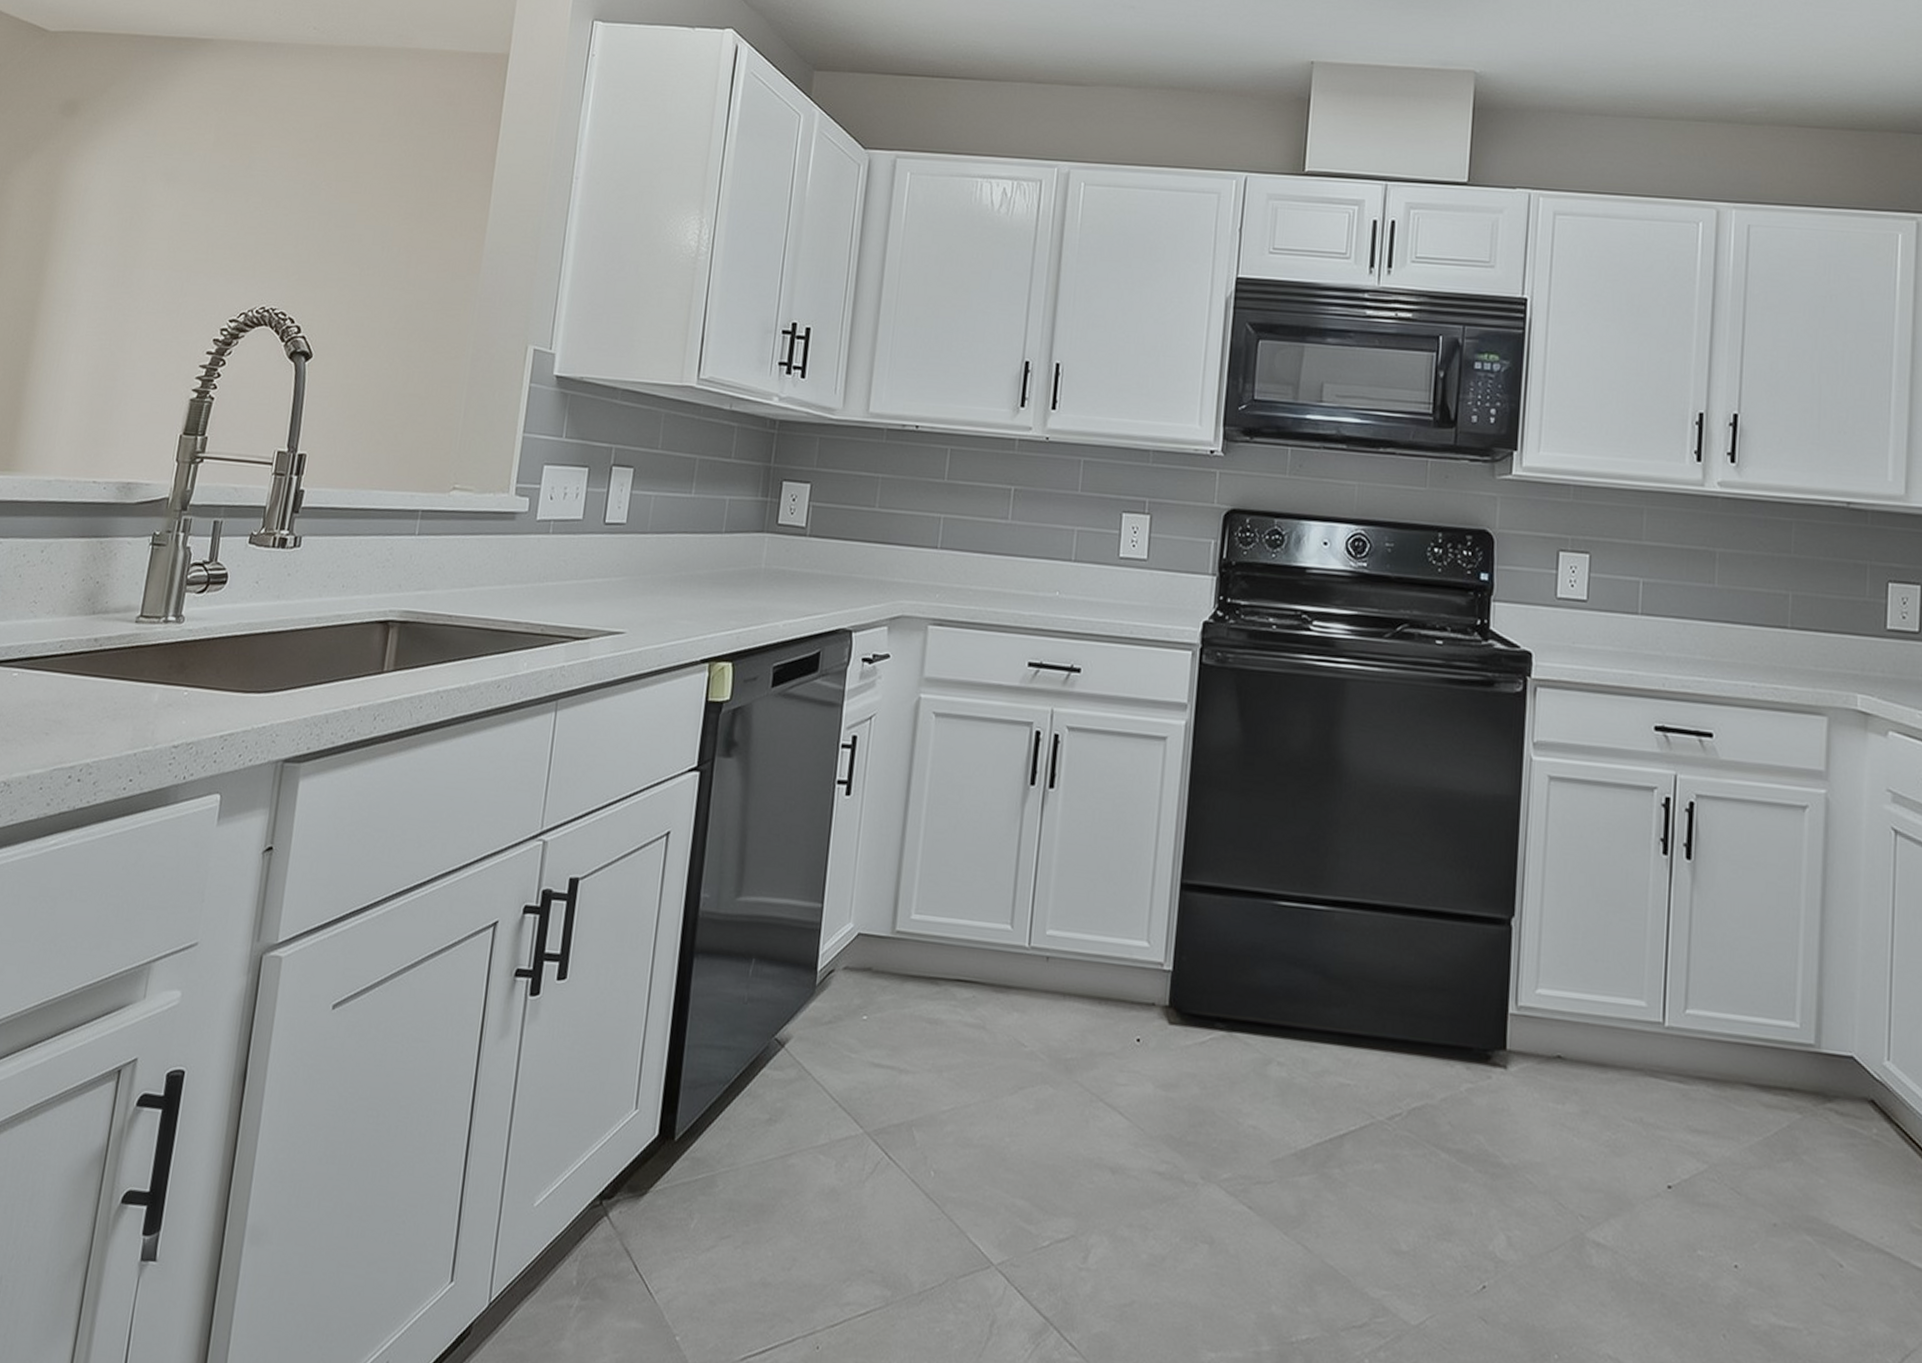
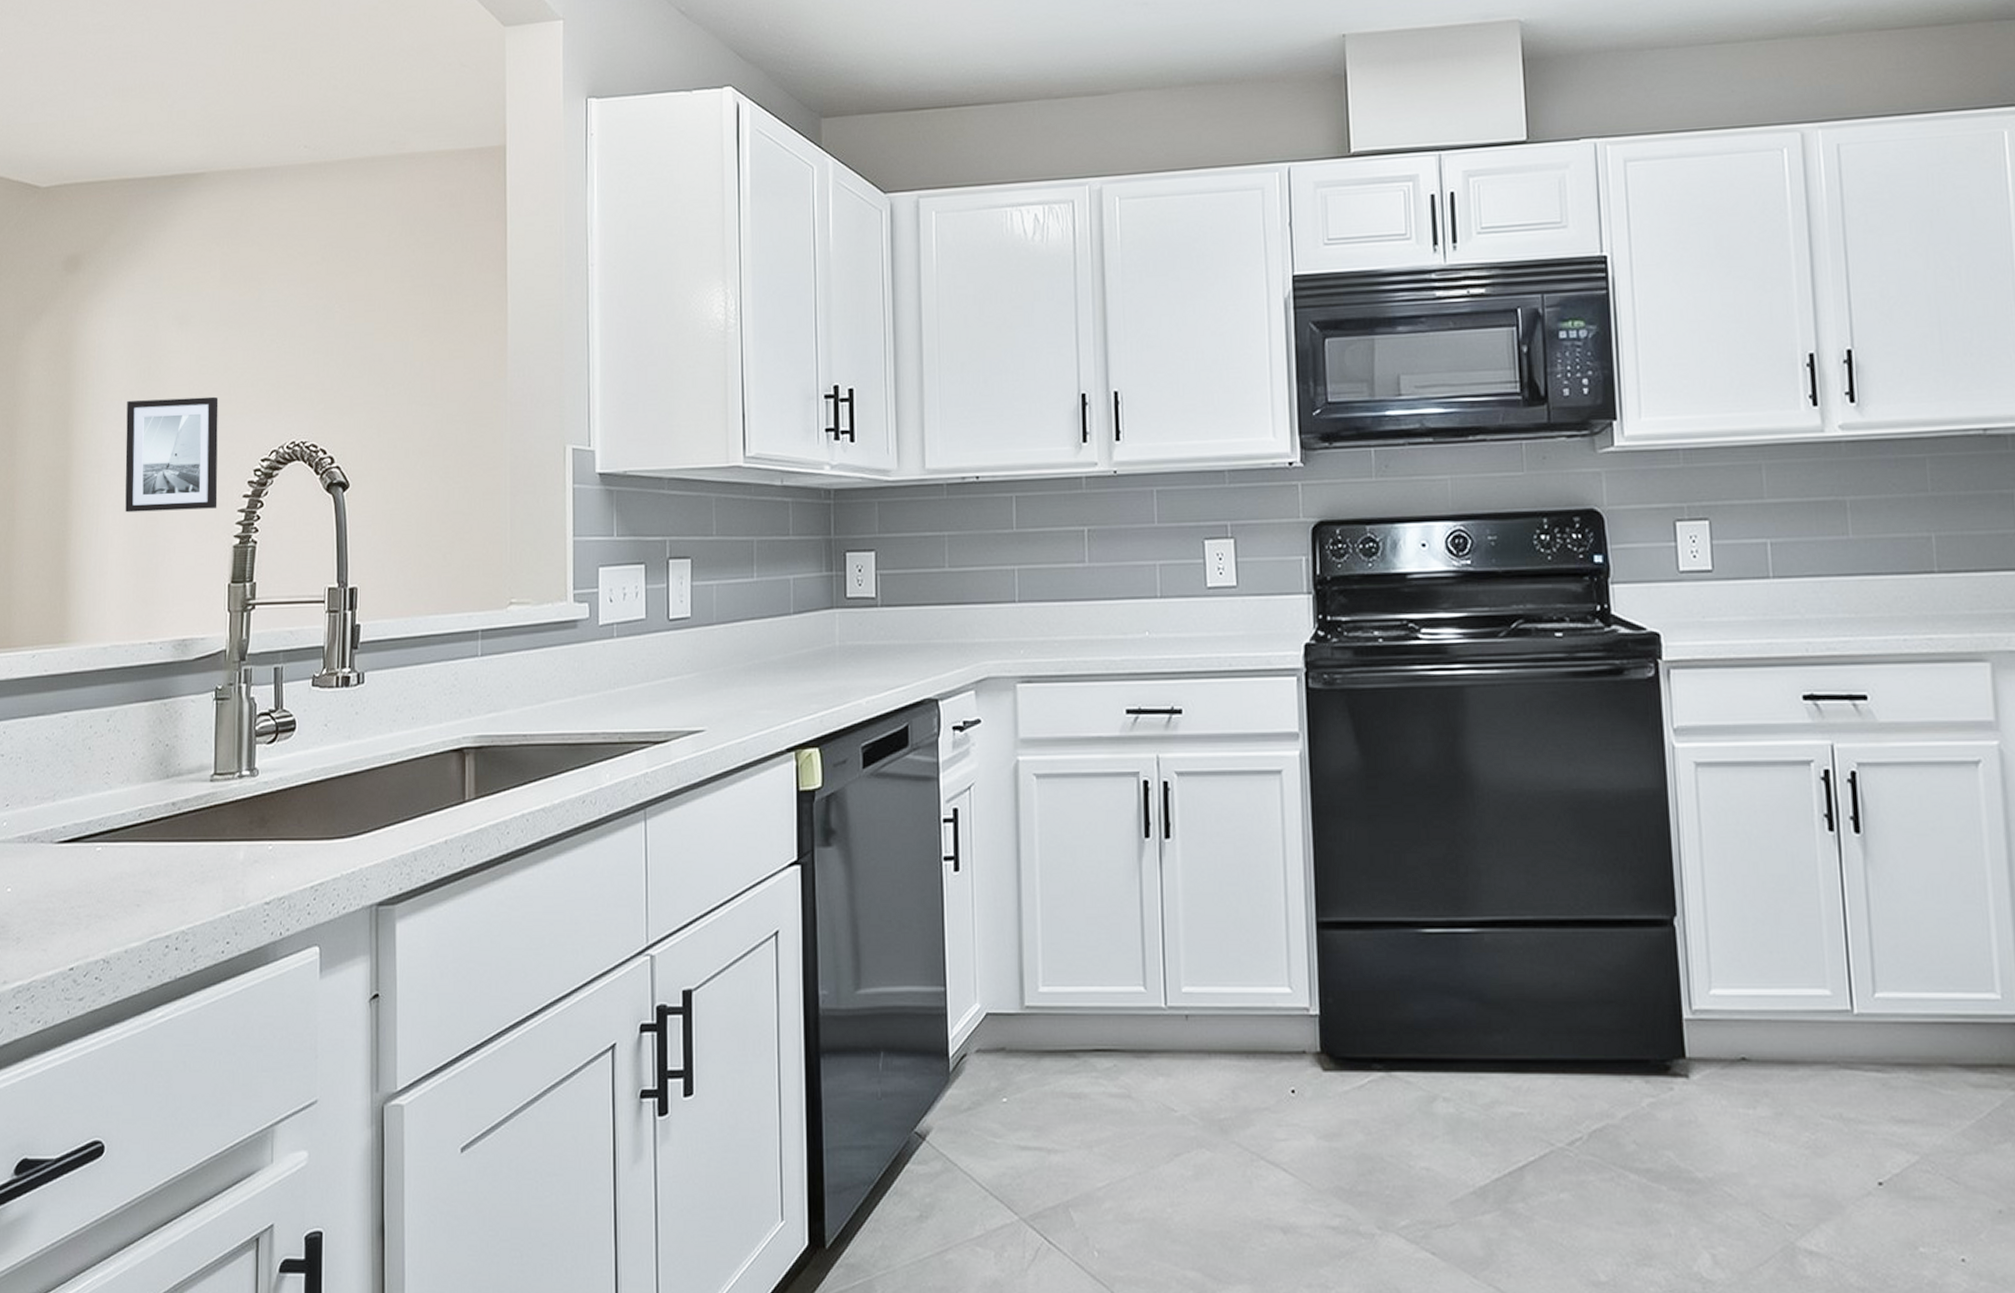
wall art: none [88,247,196,361] -> present [125,396,219,513]

